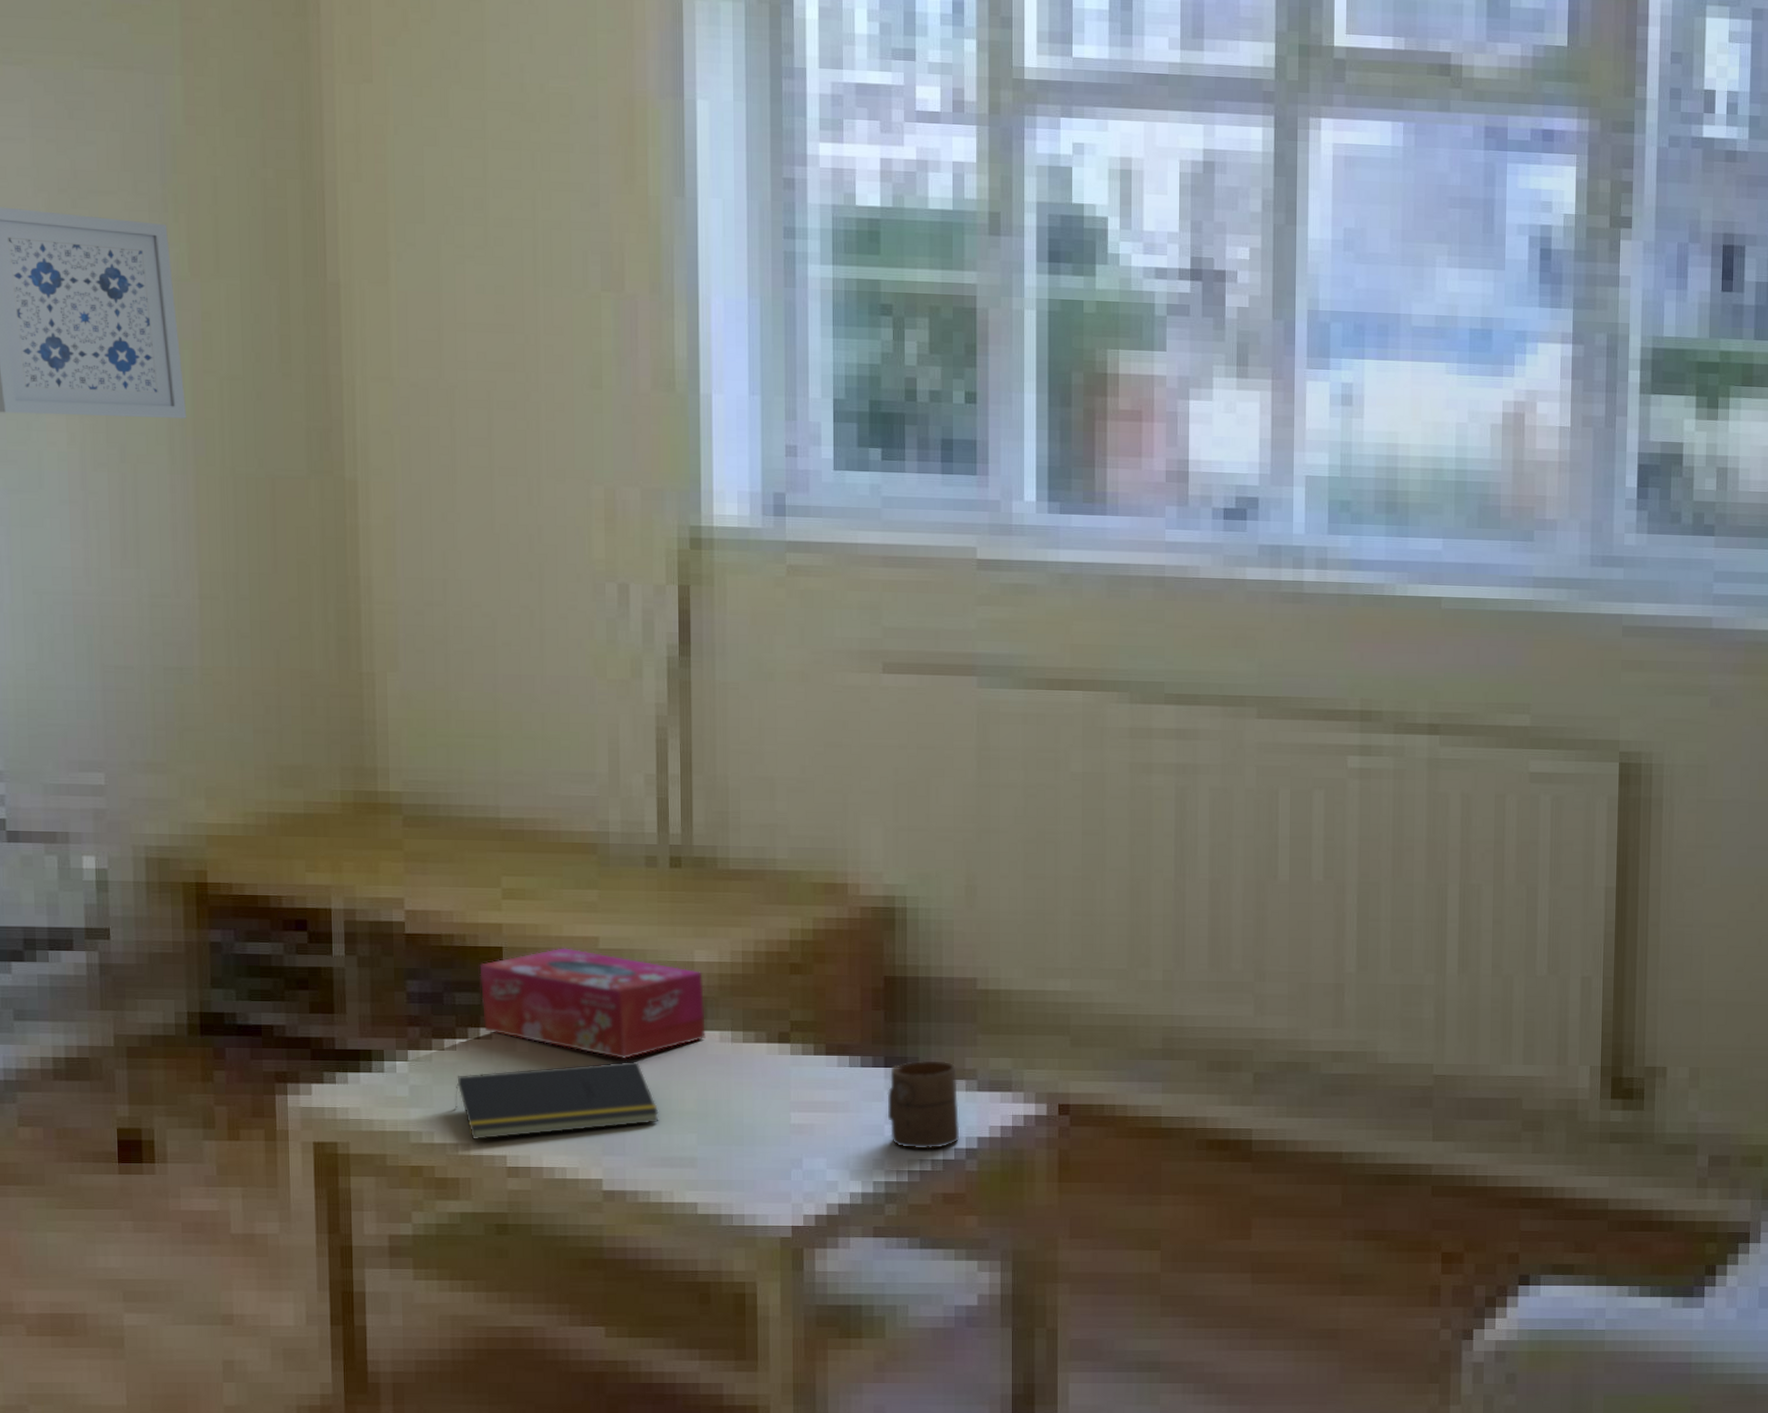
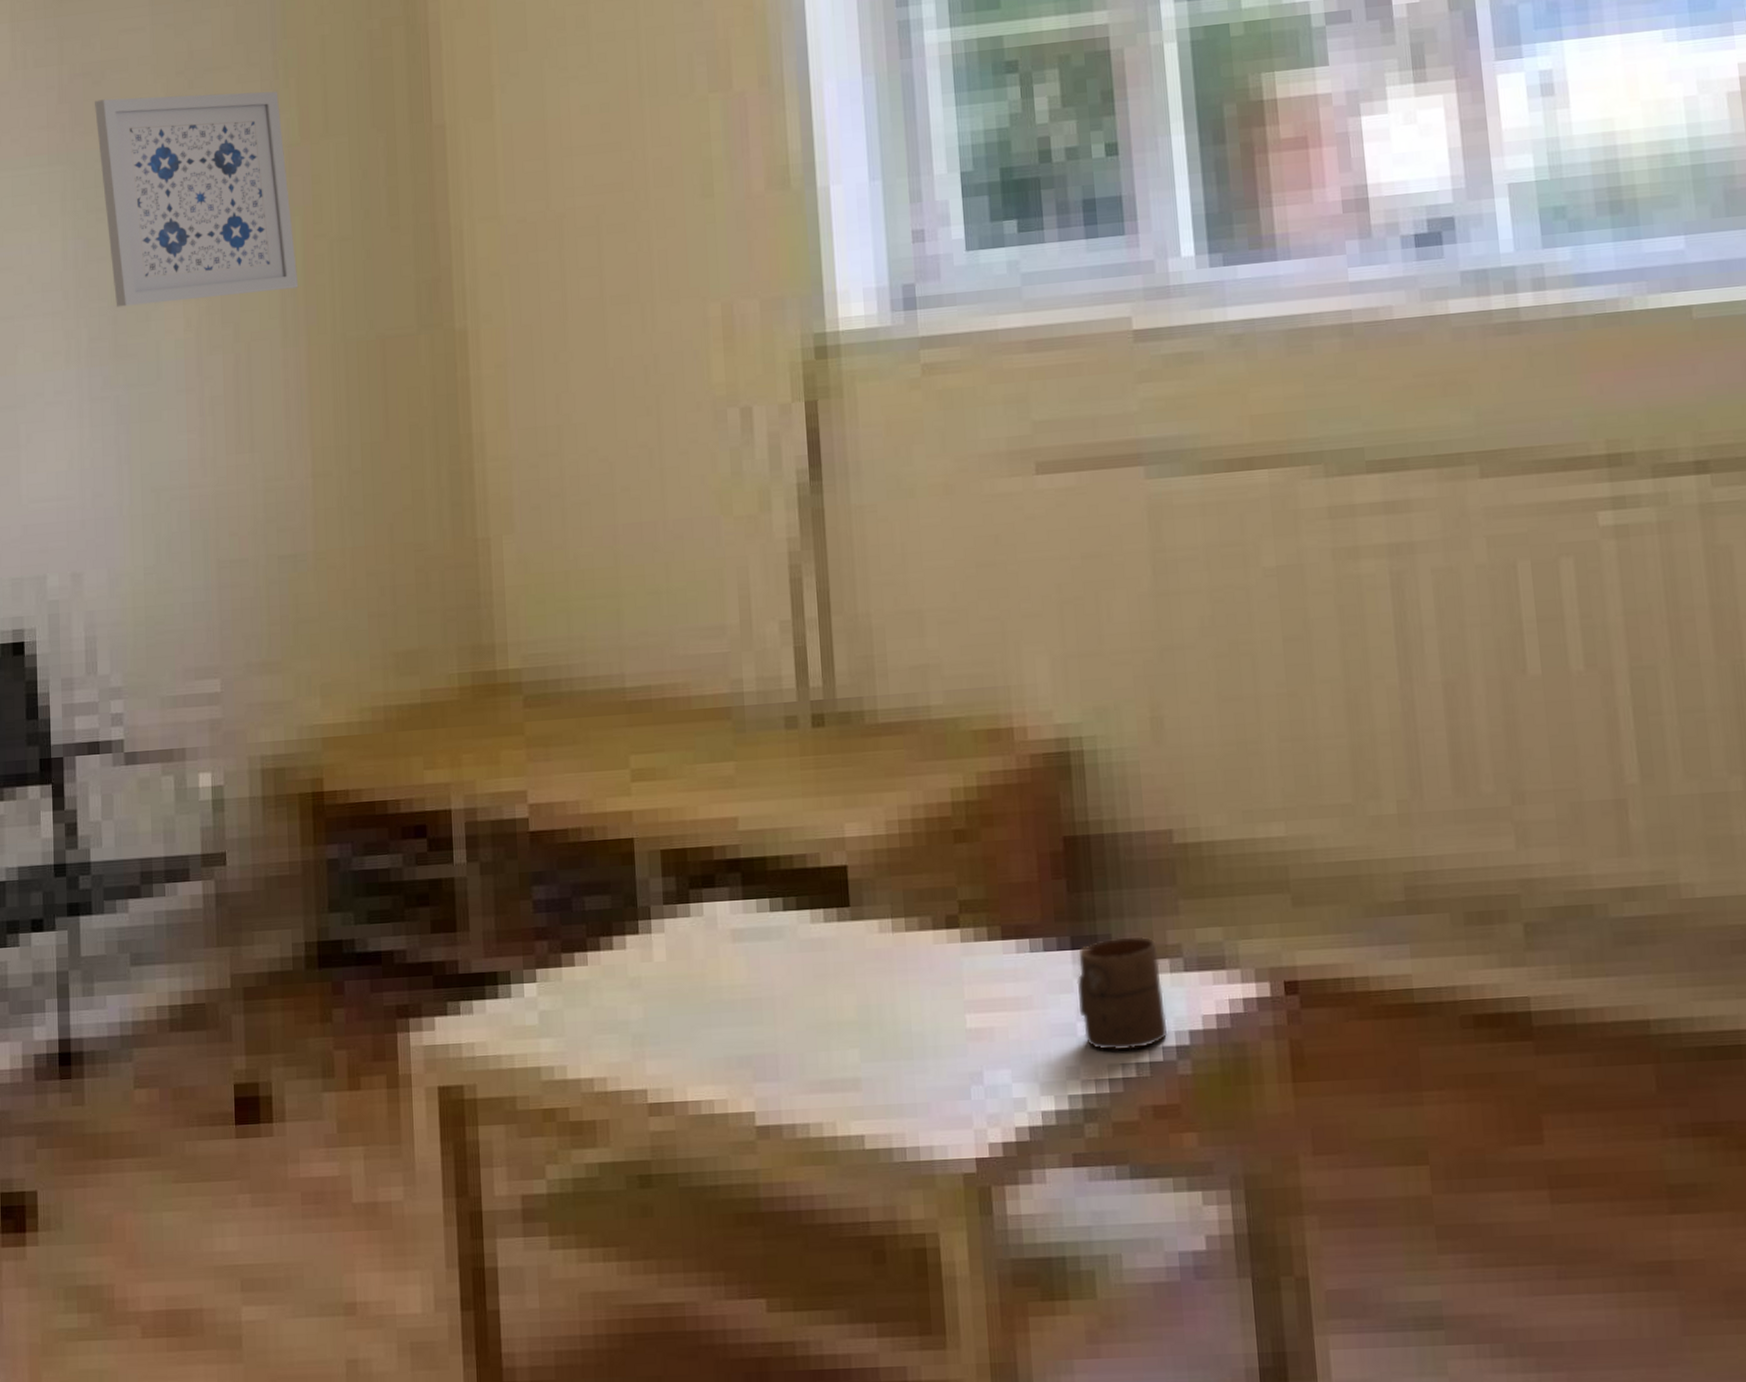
notepad: present [454,1060,659,1140] -> none [588,962,815,1073]
tissue box: present [479,948,706,1060] -> none [609,833,863,963]

